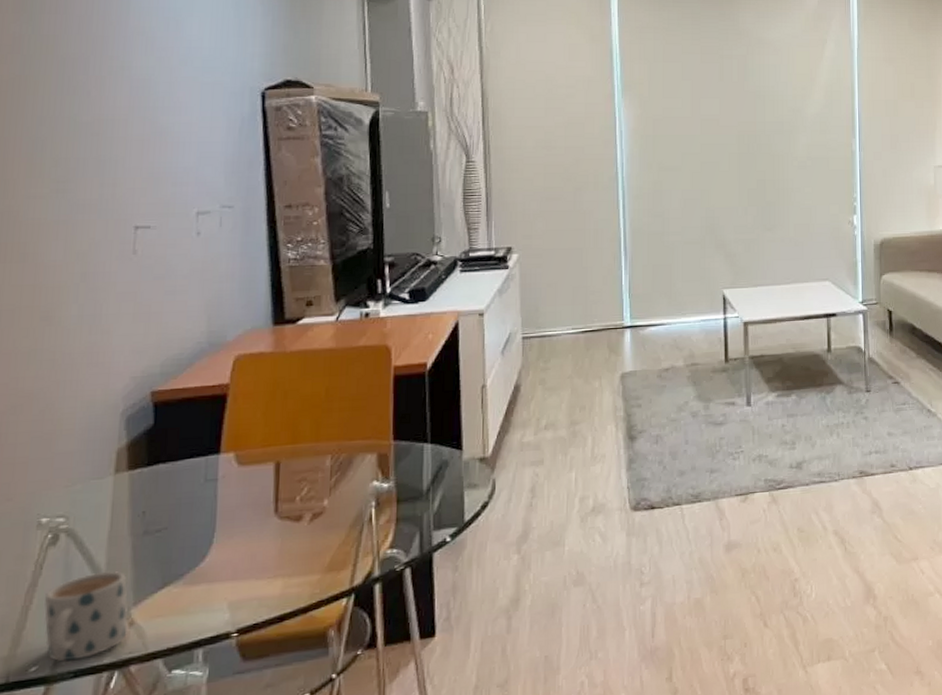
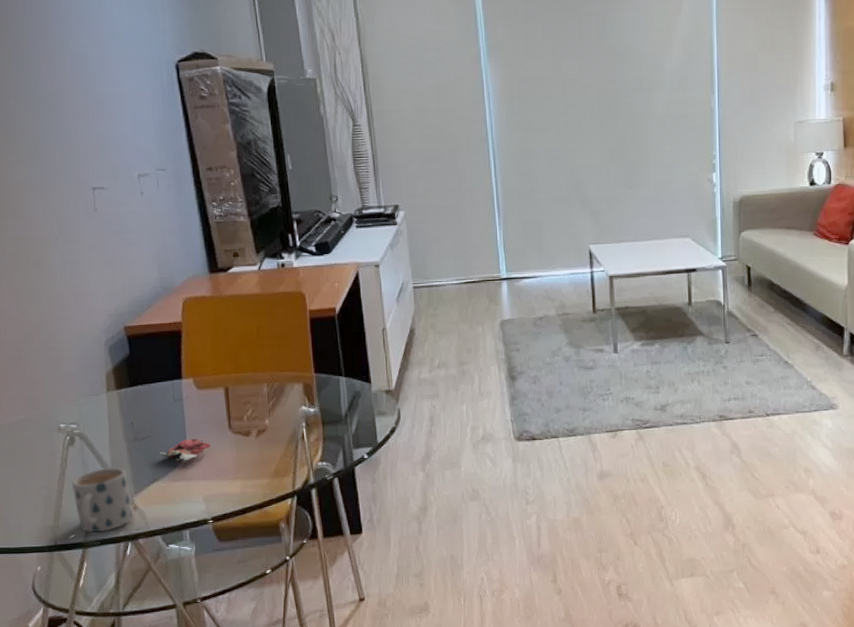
dried flowers: none [176,528,247,559] -> present [159,438,211,462]

